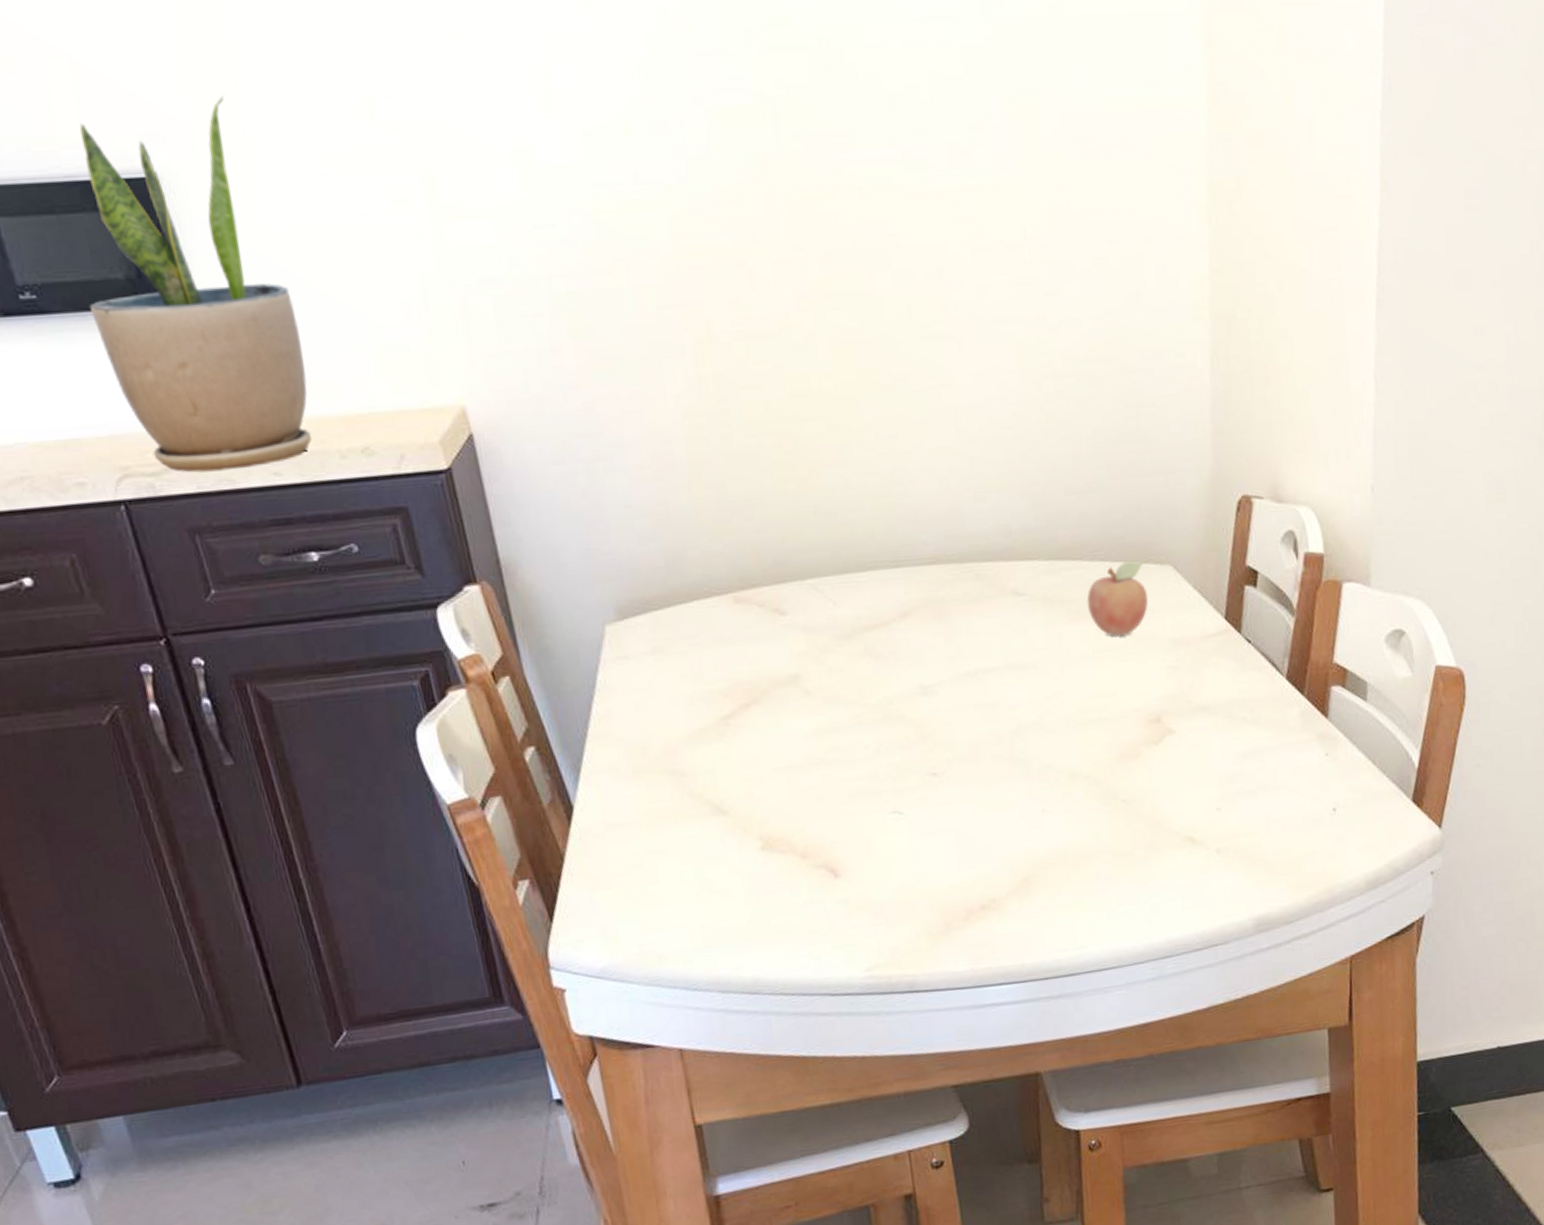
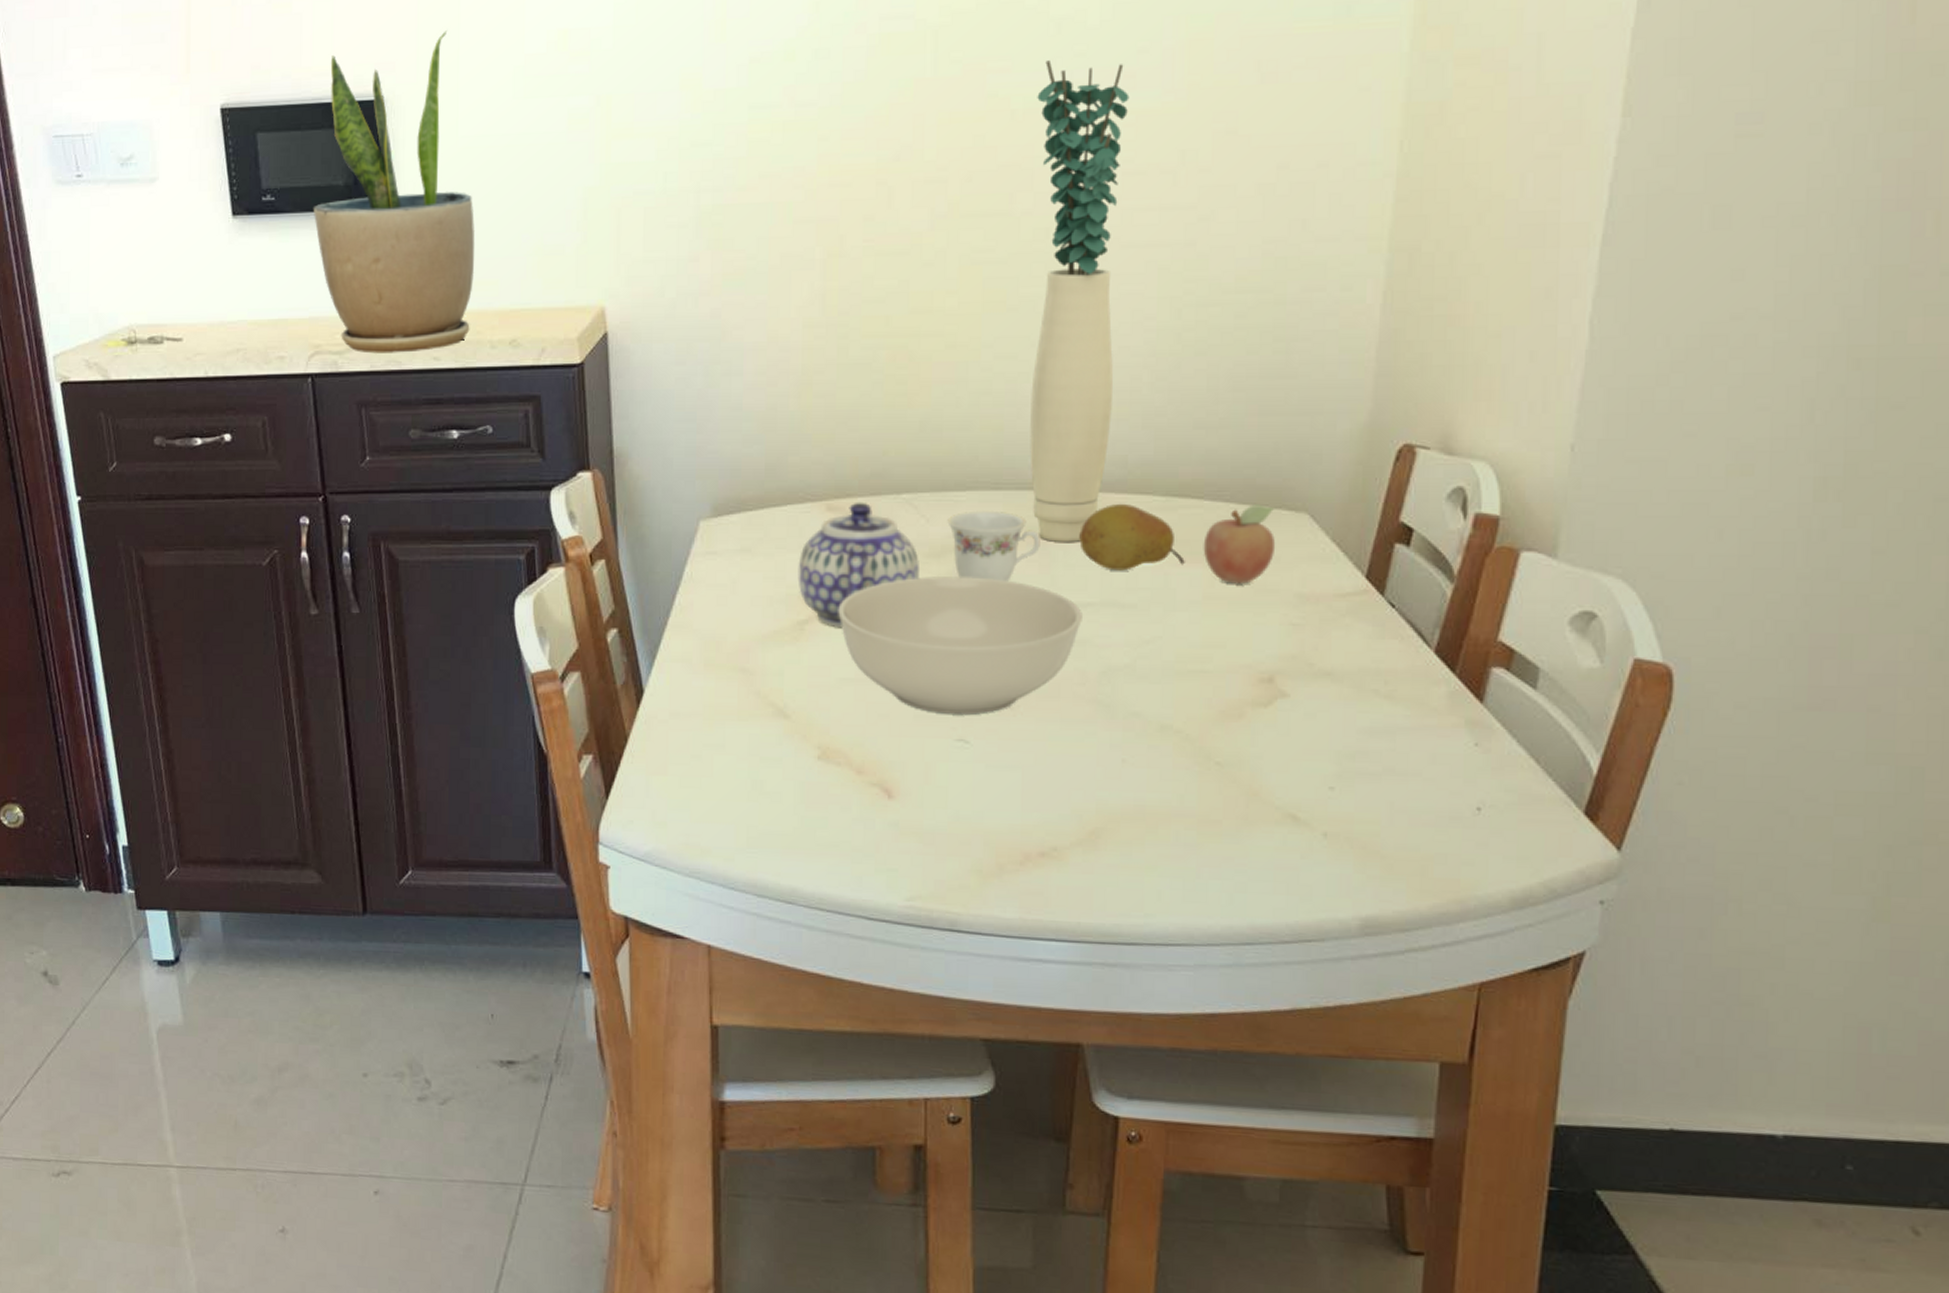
teapot: none [712,590,834,719] -> present [797,502,919,628]
bowl: none [759,653,991,790] -> present [838,577,1082,715]
teacup: none [853,588,943,657] -> present [947,510,1040,582]
vase: none [882,137,993,613] -> present [1030,60,1130,542]
fruit: none [977,570,1073,635] -> present [1079,503,1185,571]

